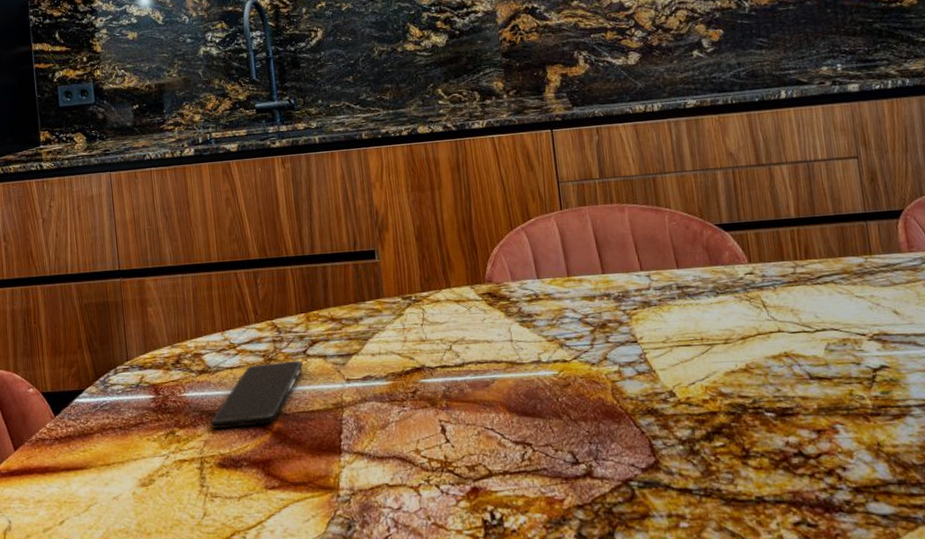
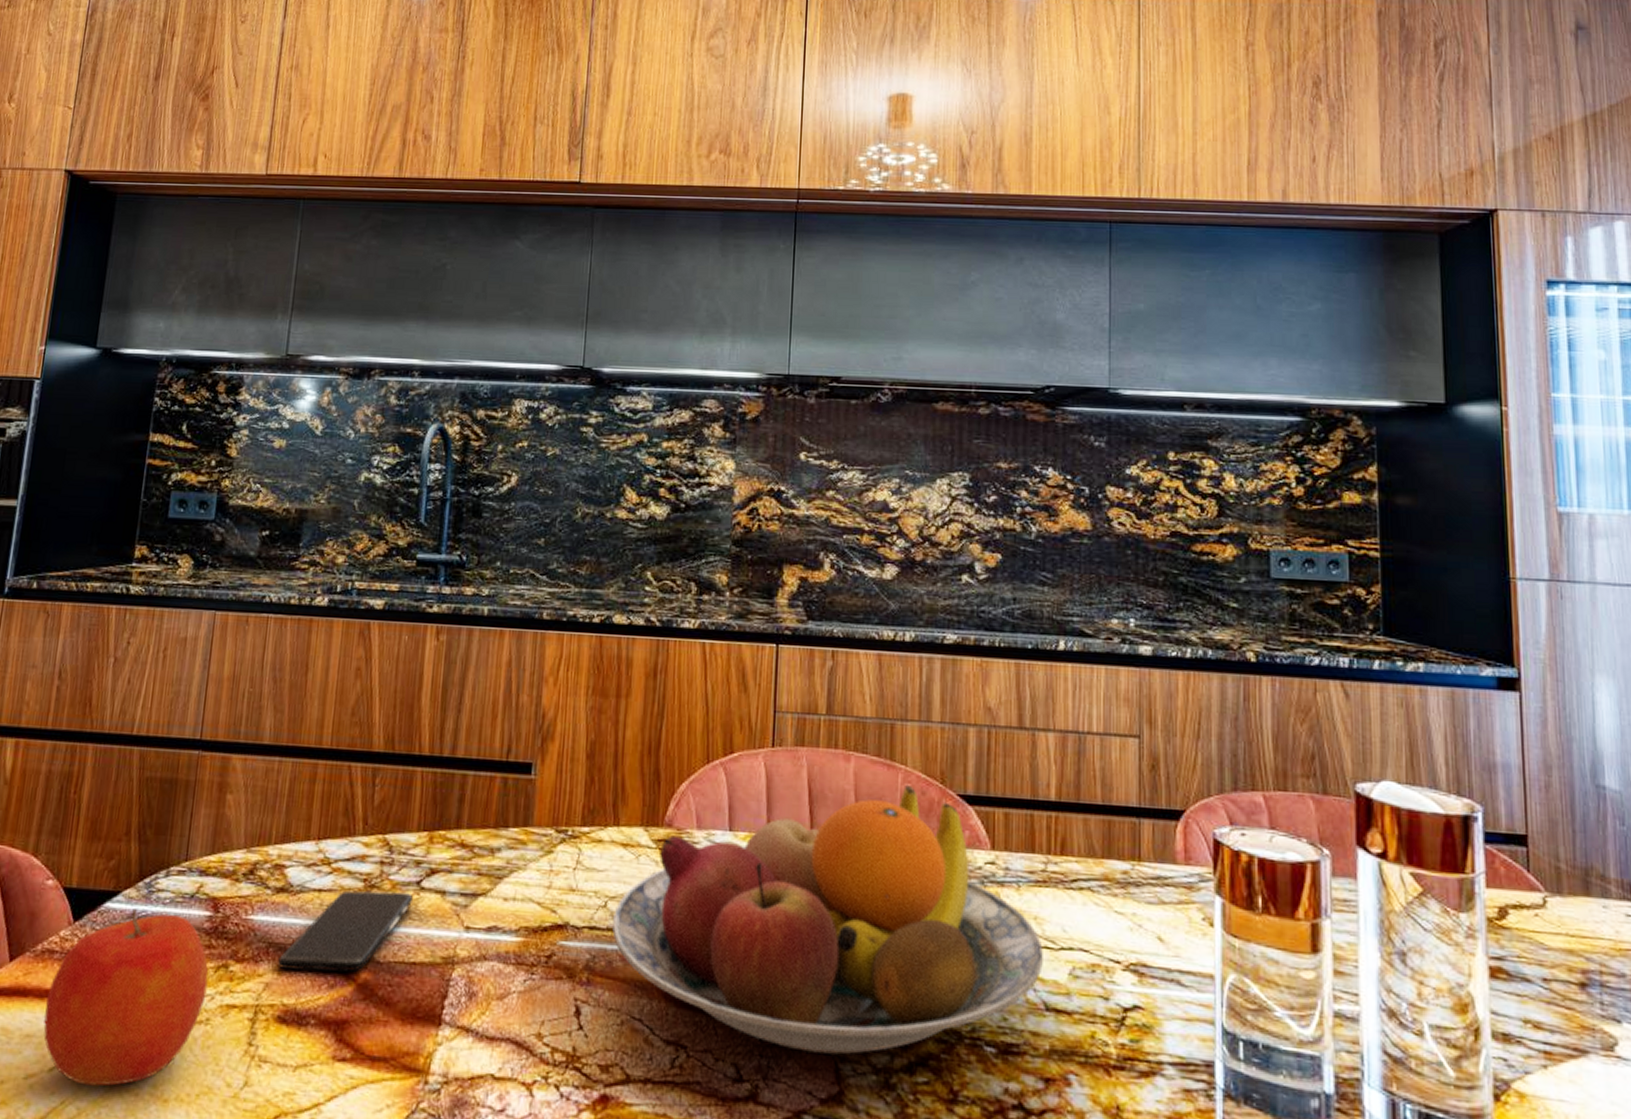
apple: none [47,401,163,531] -> present [43,909,209,1087]
fruit bowl: none [458,222,803,436] -> present [612,784,1043,1055]

